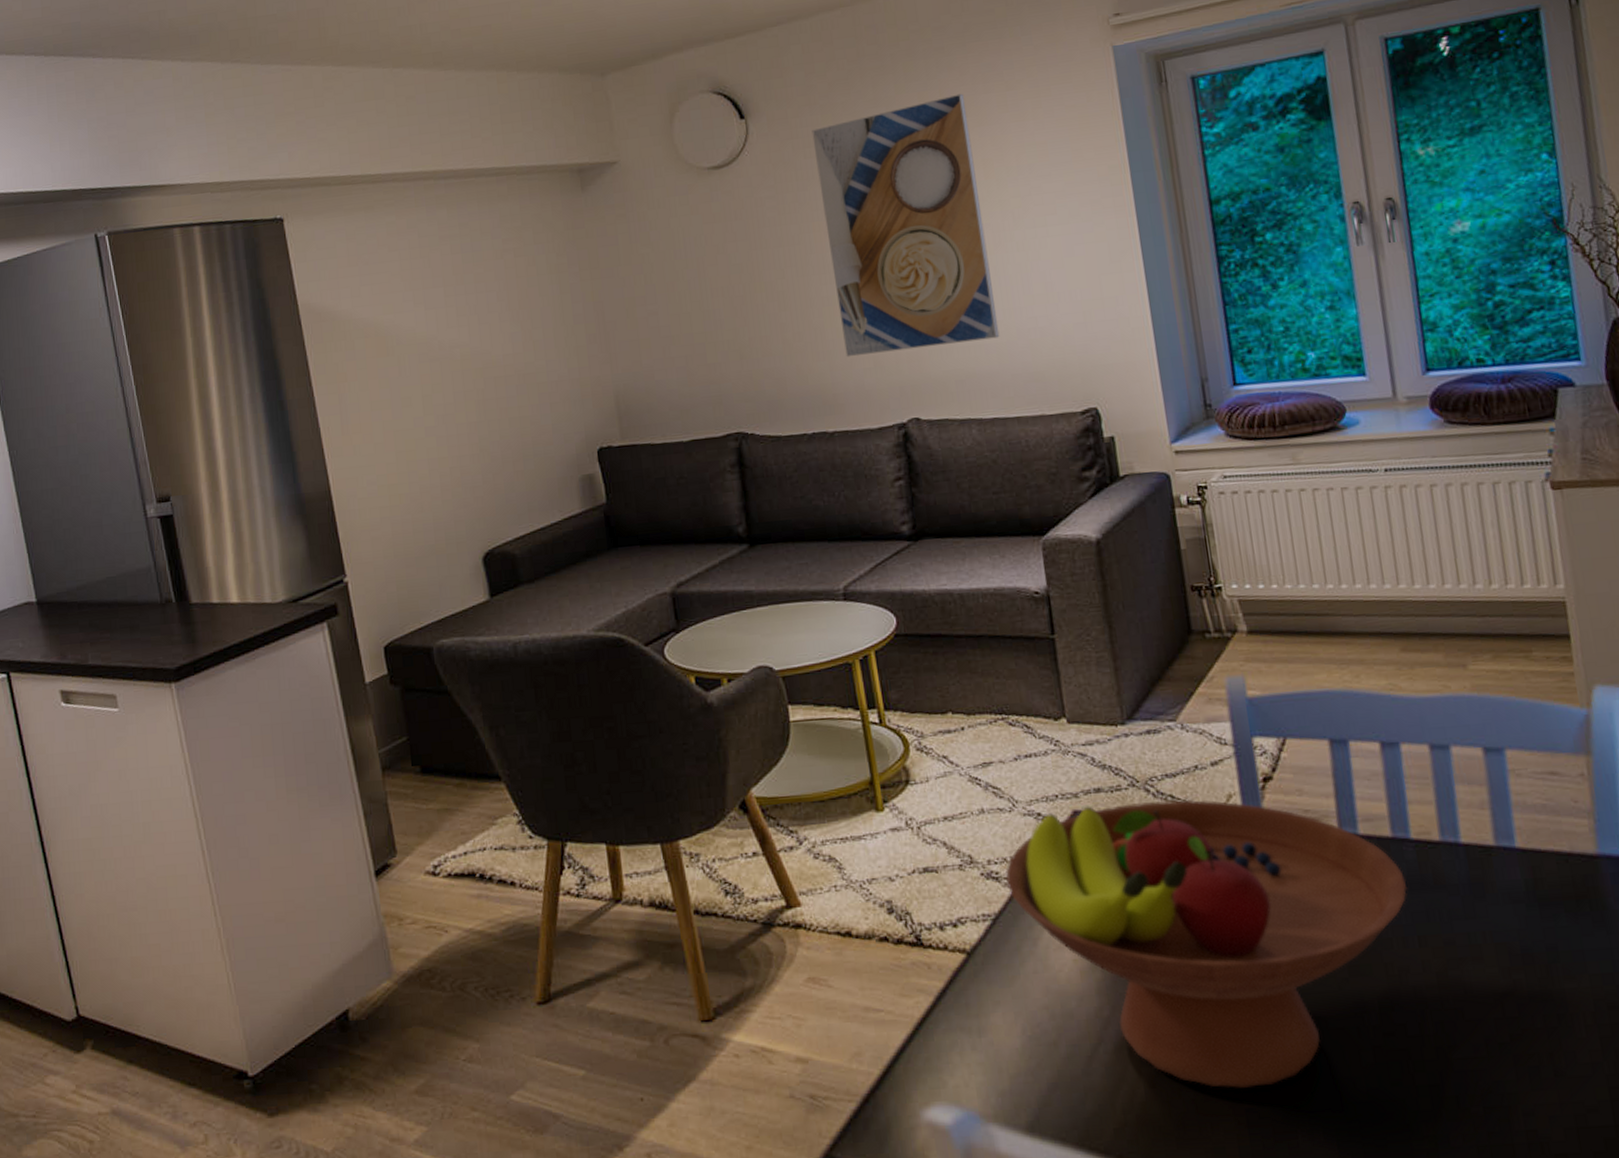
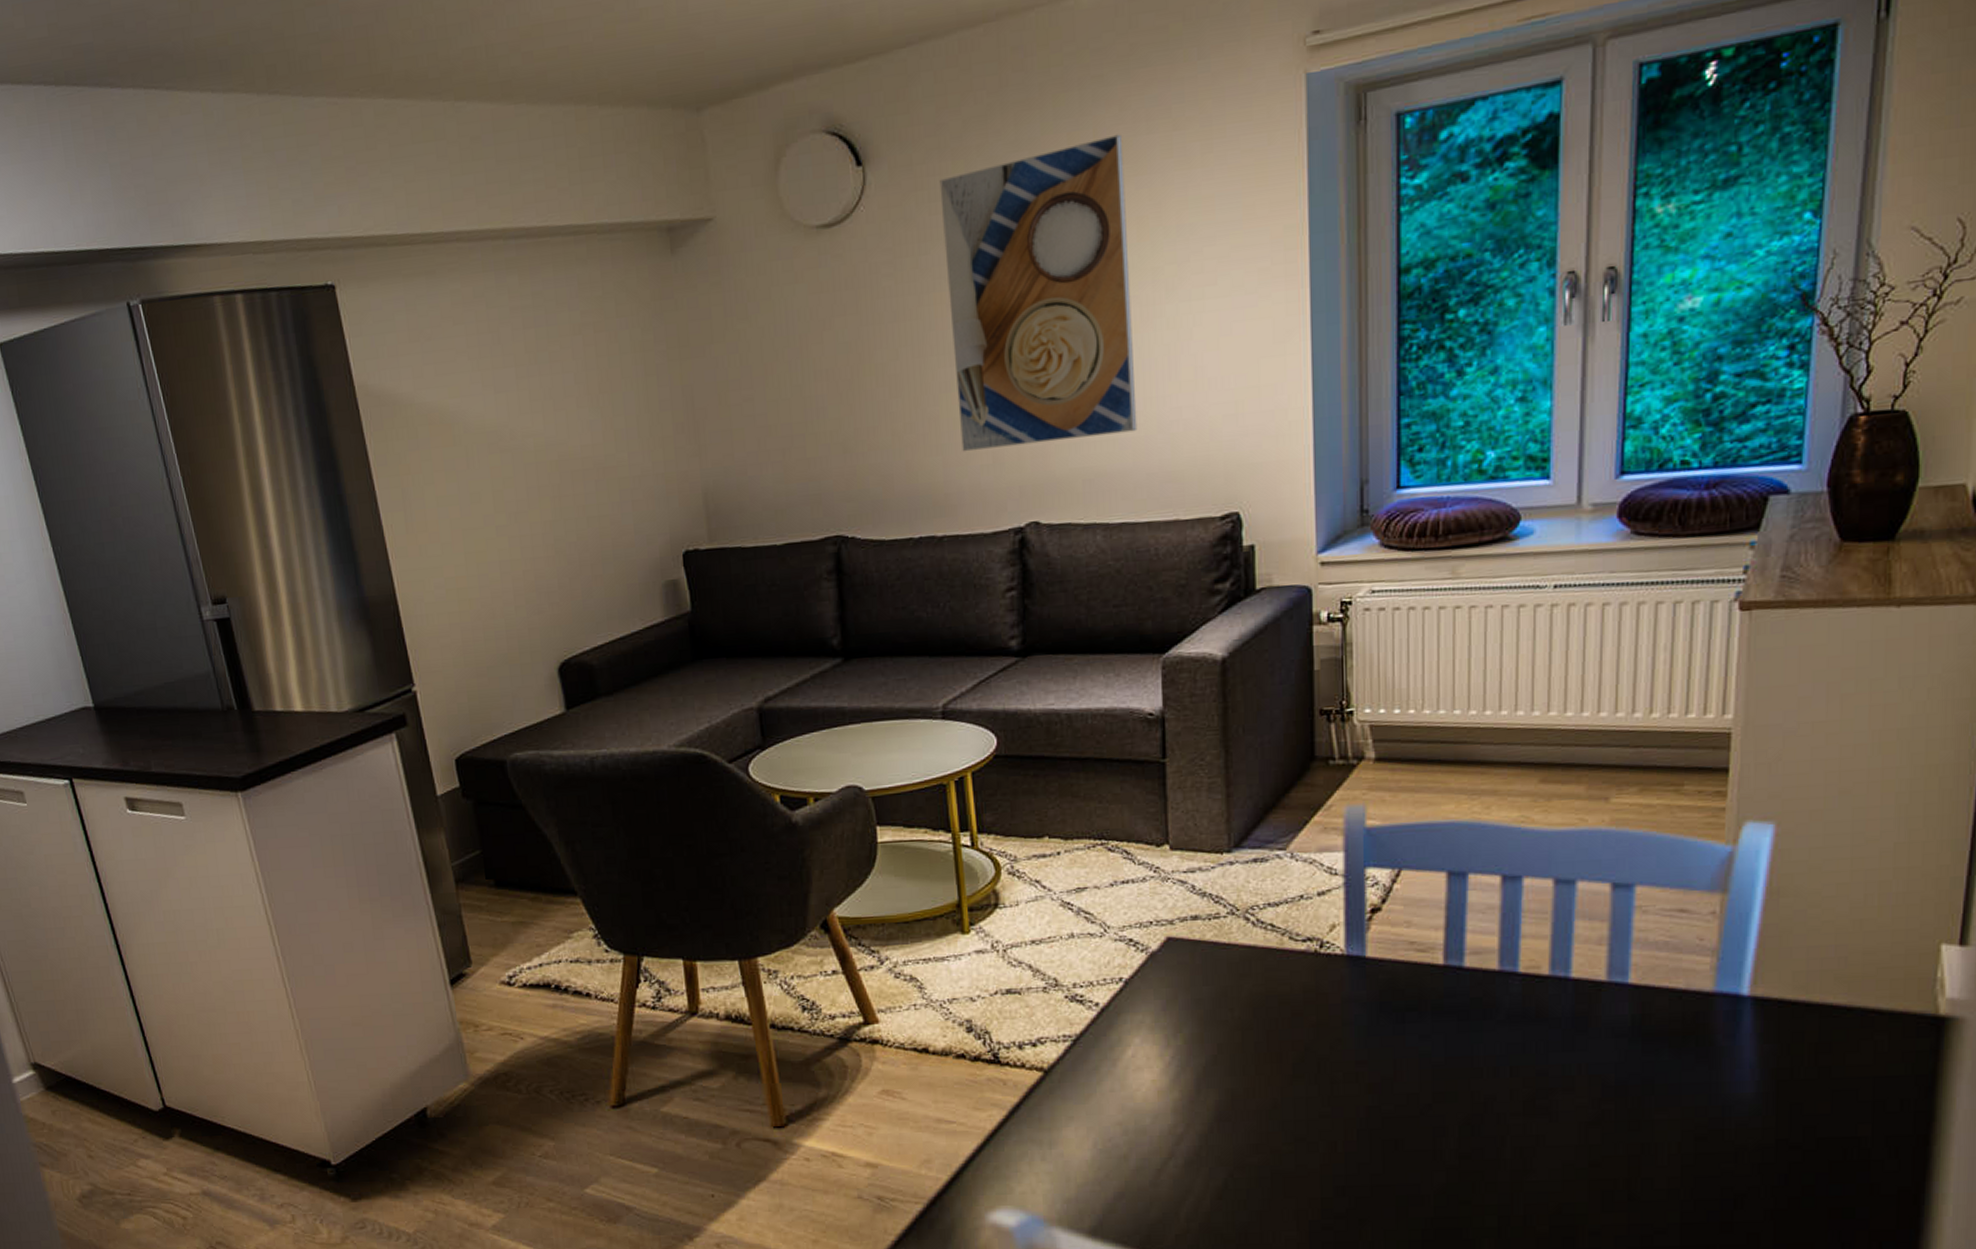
fruit bowl: present [1004,799,1408,1088] -> none [1089,929,1507,1202]

